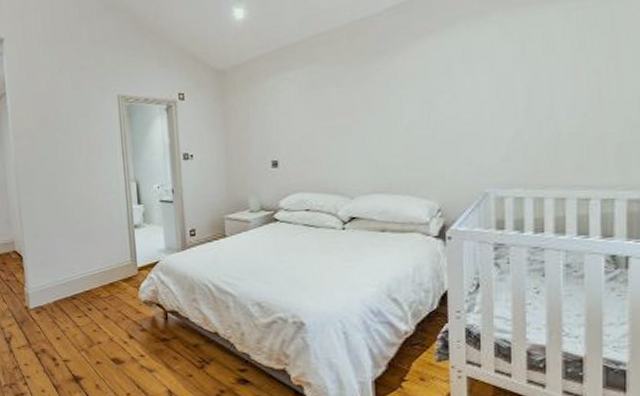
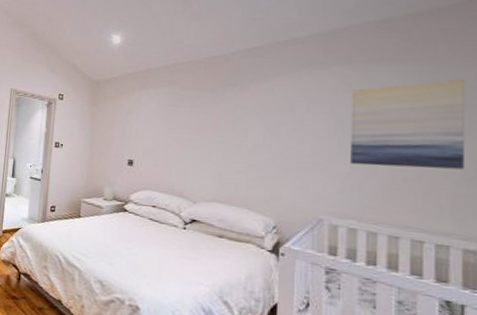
wall art: none [513,10,630,127] -> present [350,78,466,170]

